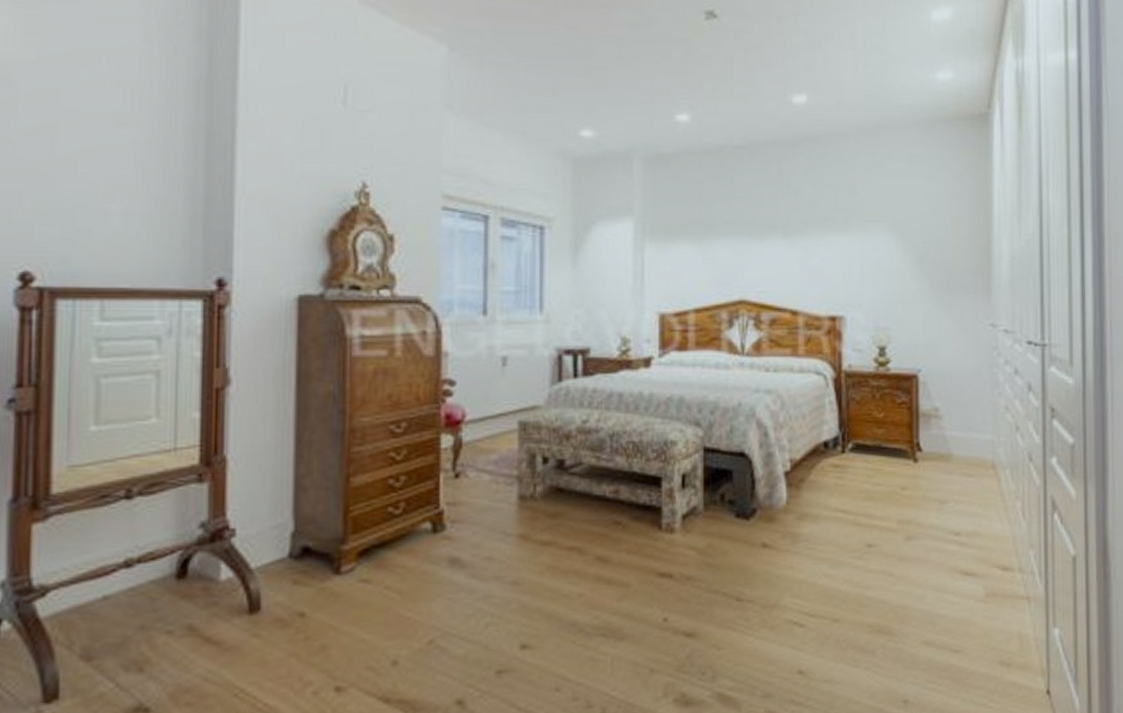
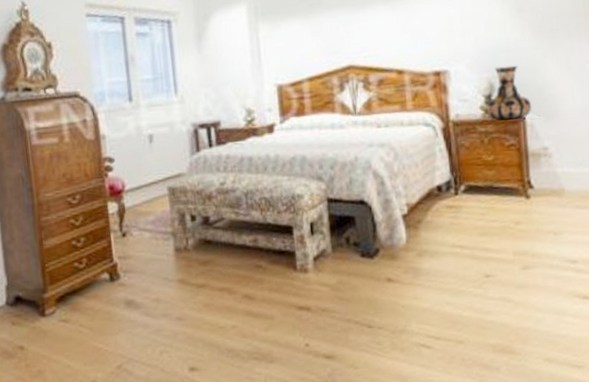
decorative vase: none [880,318,926,377] -> present [486,65,532,121]

